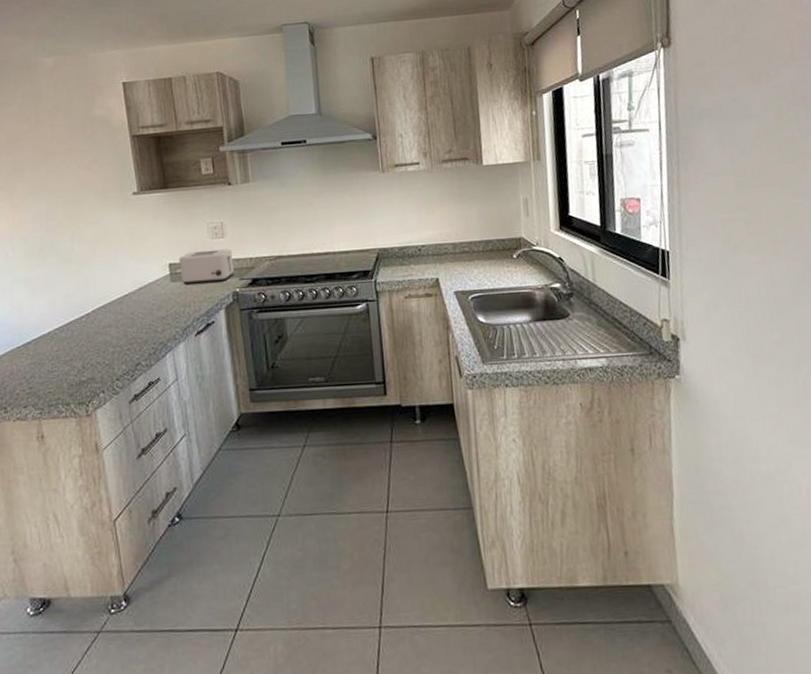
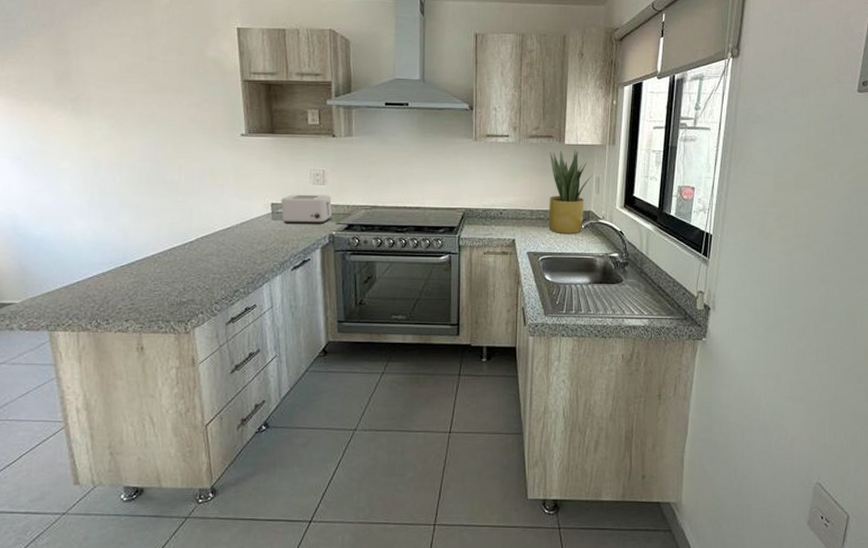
planter: none [467,170,519,267] -> present [548,149,592,235]

